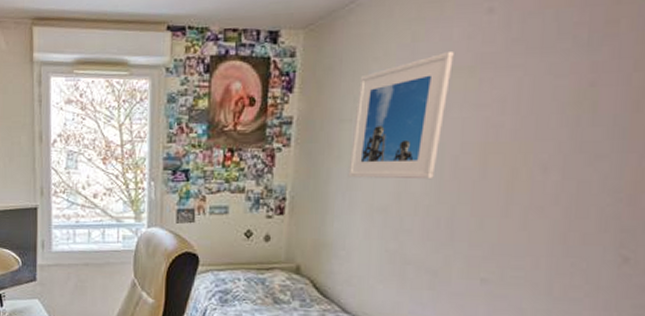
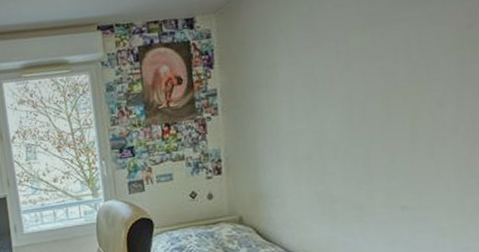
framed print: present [348,52,454,180] -> none [269,15,347,135]

